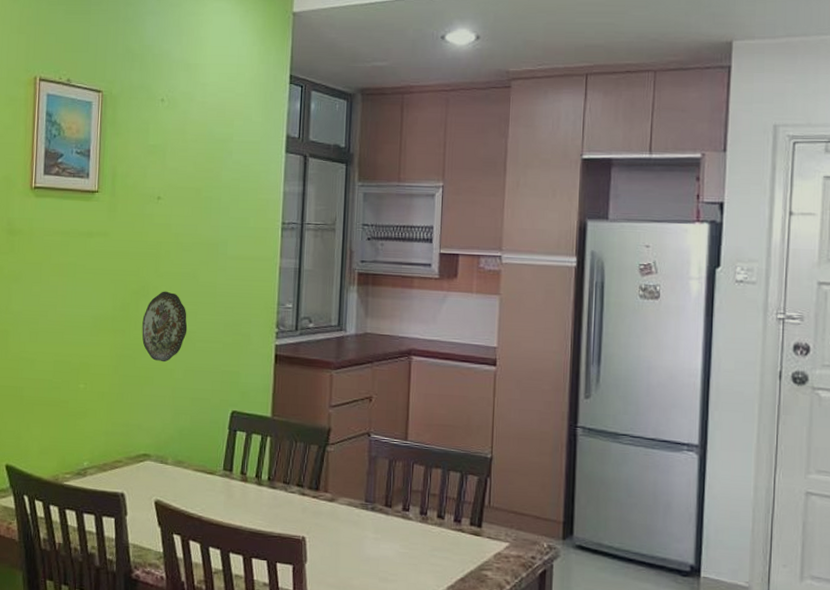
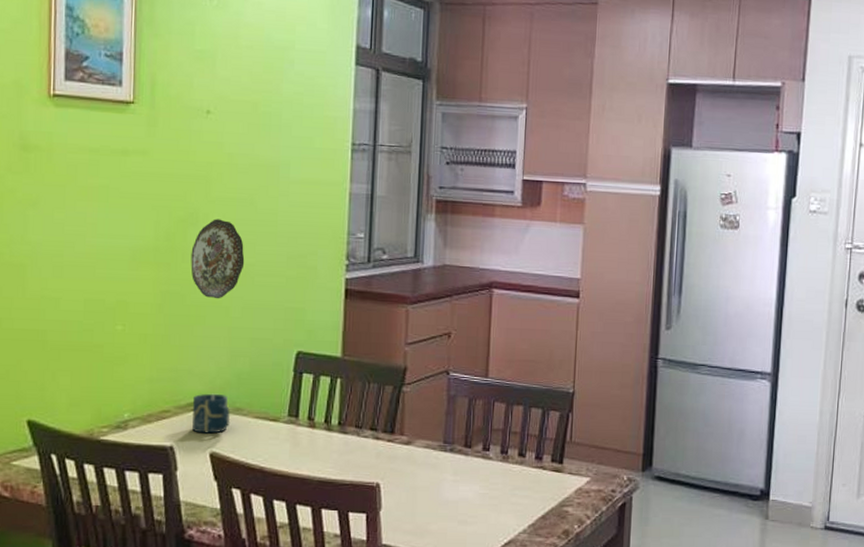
cup: none [140,446,174,483] -> present [192,393,231,434]

